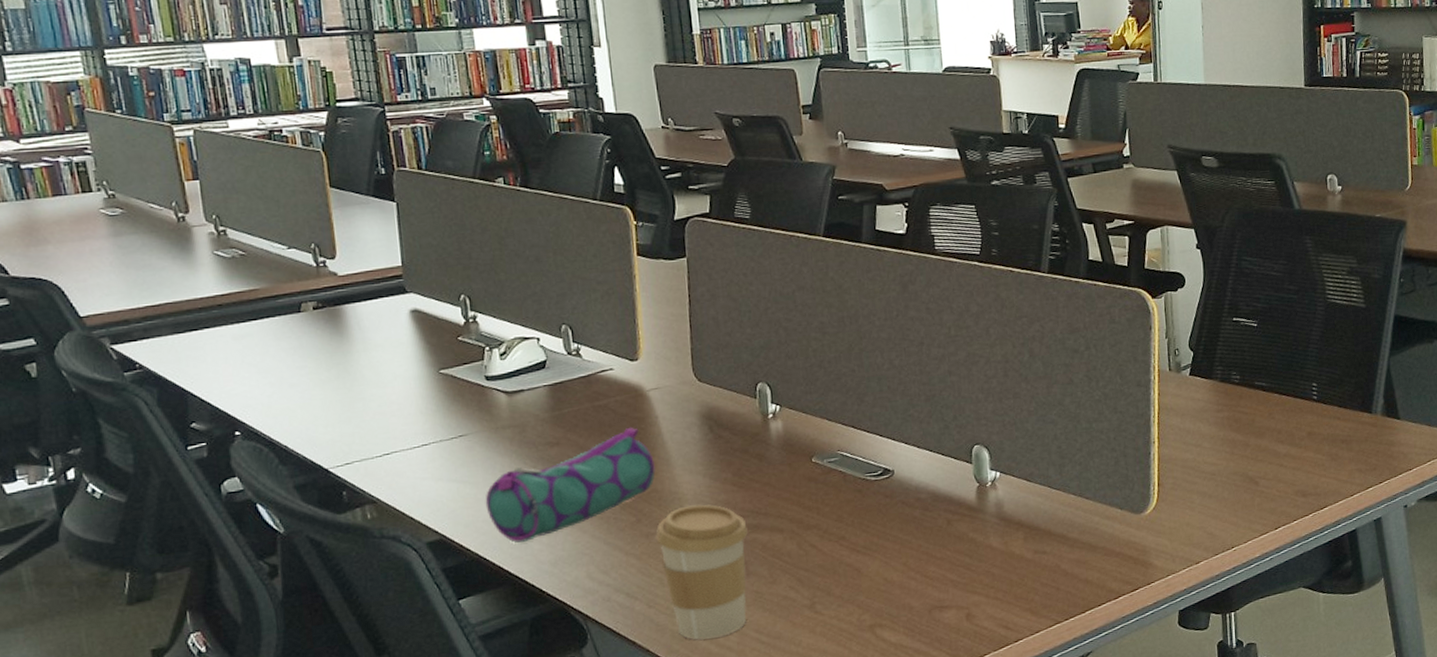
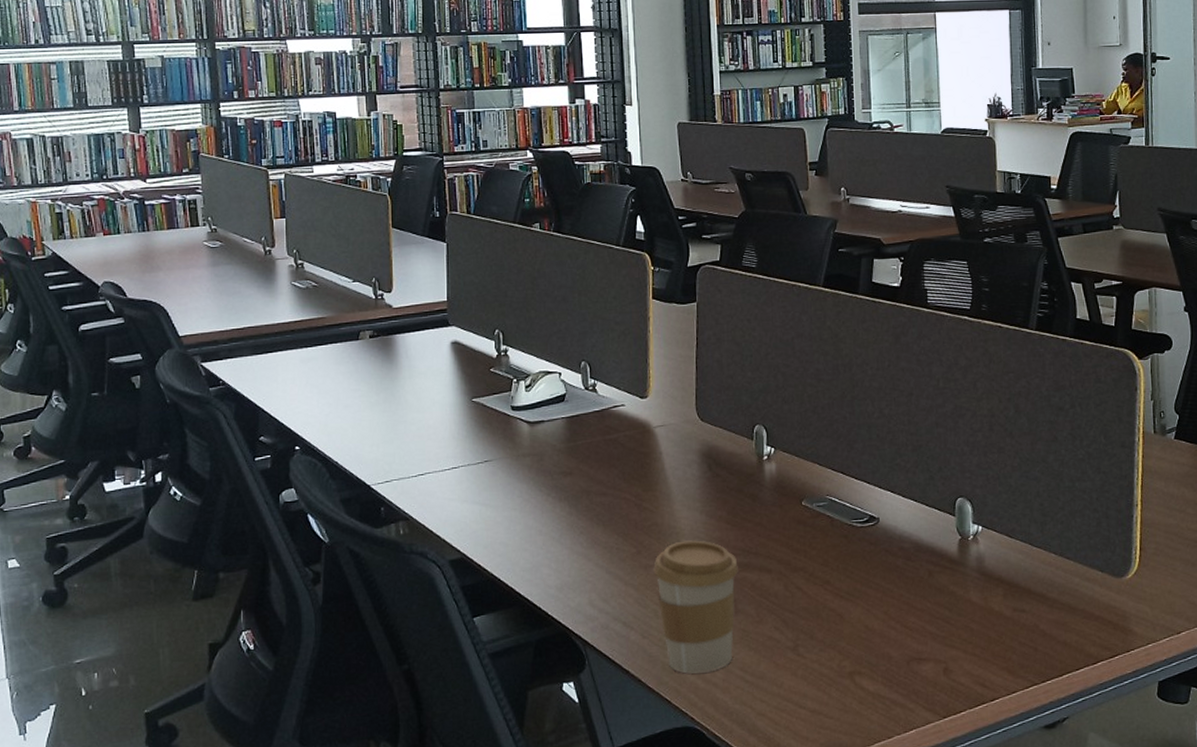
pencil case: present [485,428,655,543] -> none [503,462,657,566]

